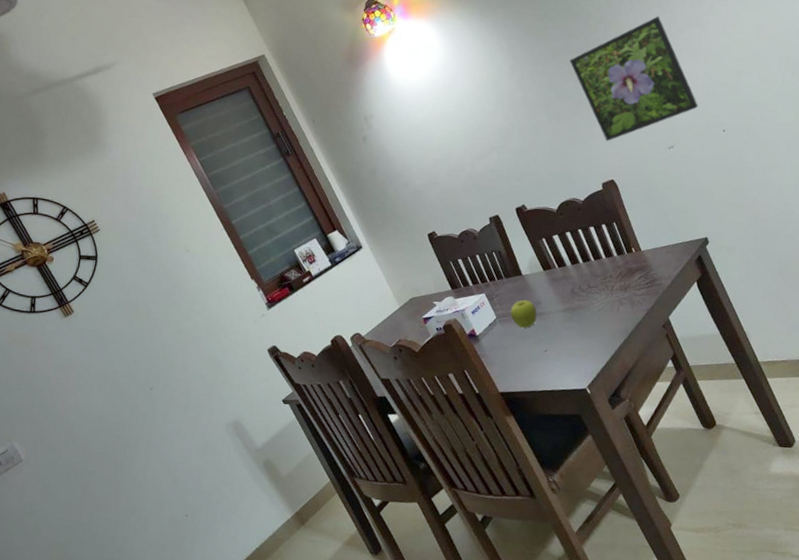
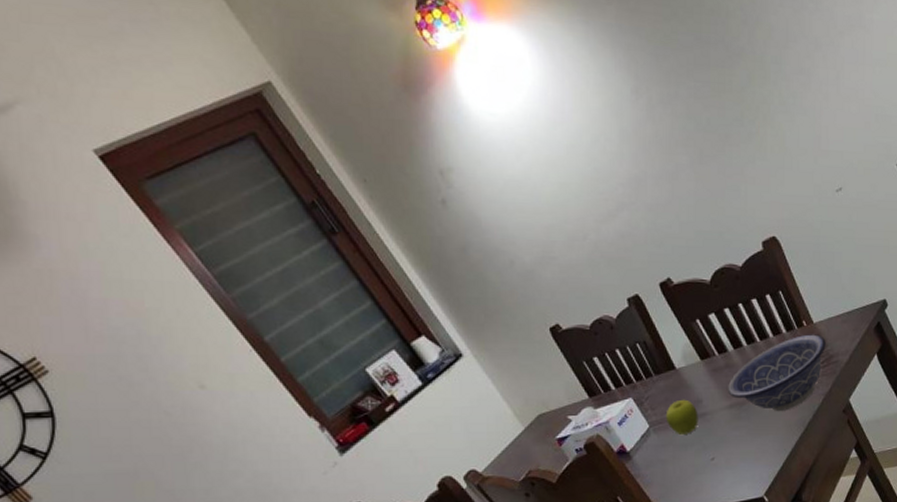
decorative bowl: none [562,259,651,320] -> present [727,334,826,412]
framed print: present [569,16,699,142] -> none [709,14,868,187]

